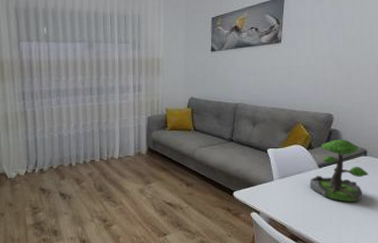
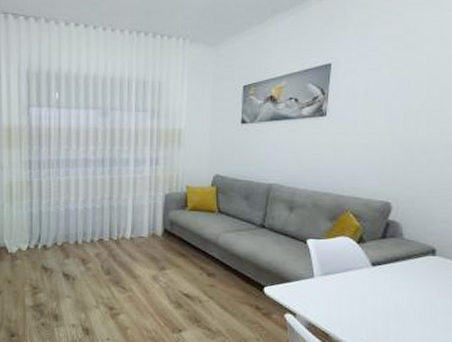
plant: present [309,139,369,202] -> none [359,233,438,311]

